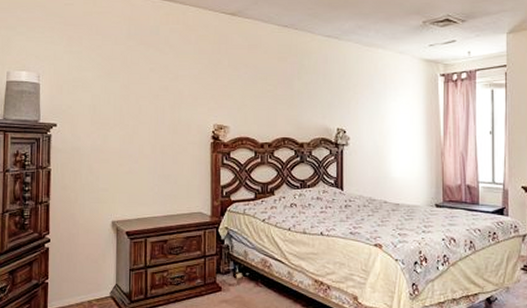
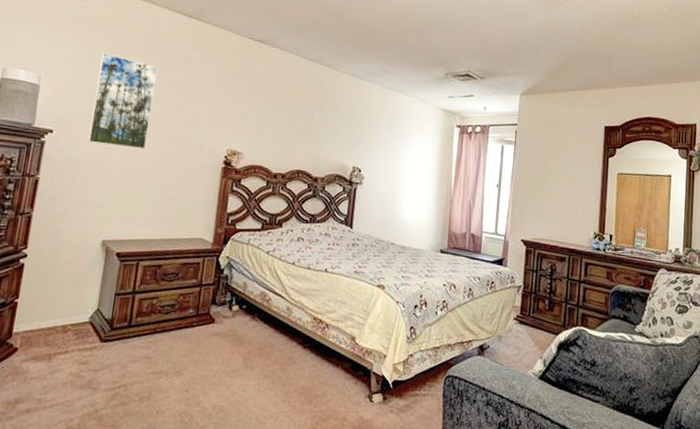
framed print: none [87,46,141,133] -> present [87,52,159,150]

